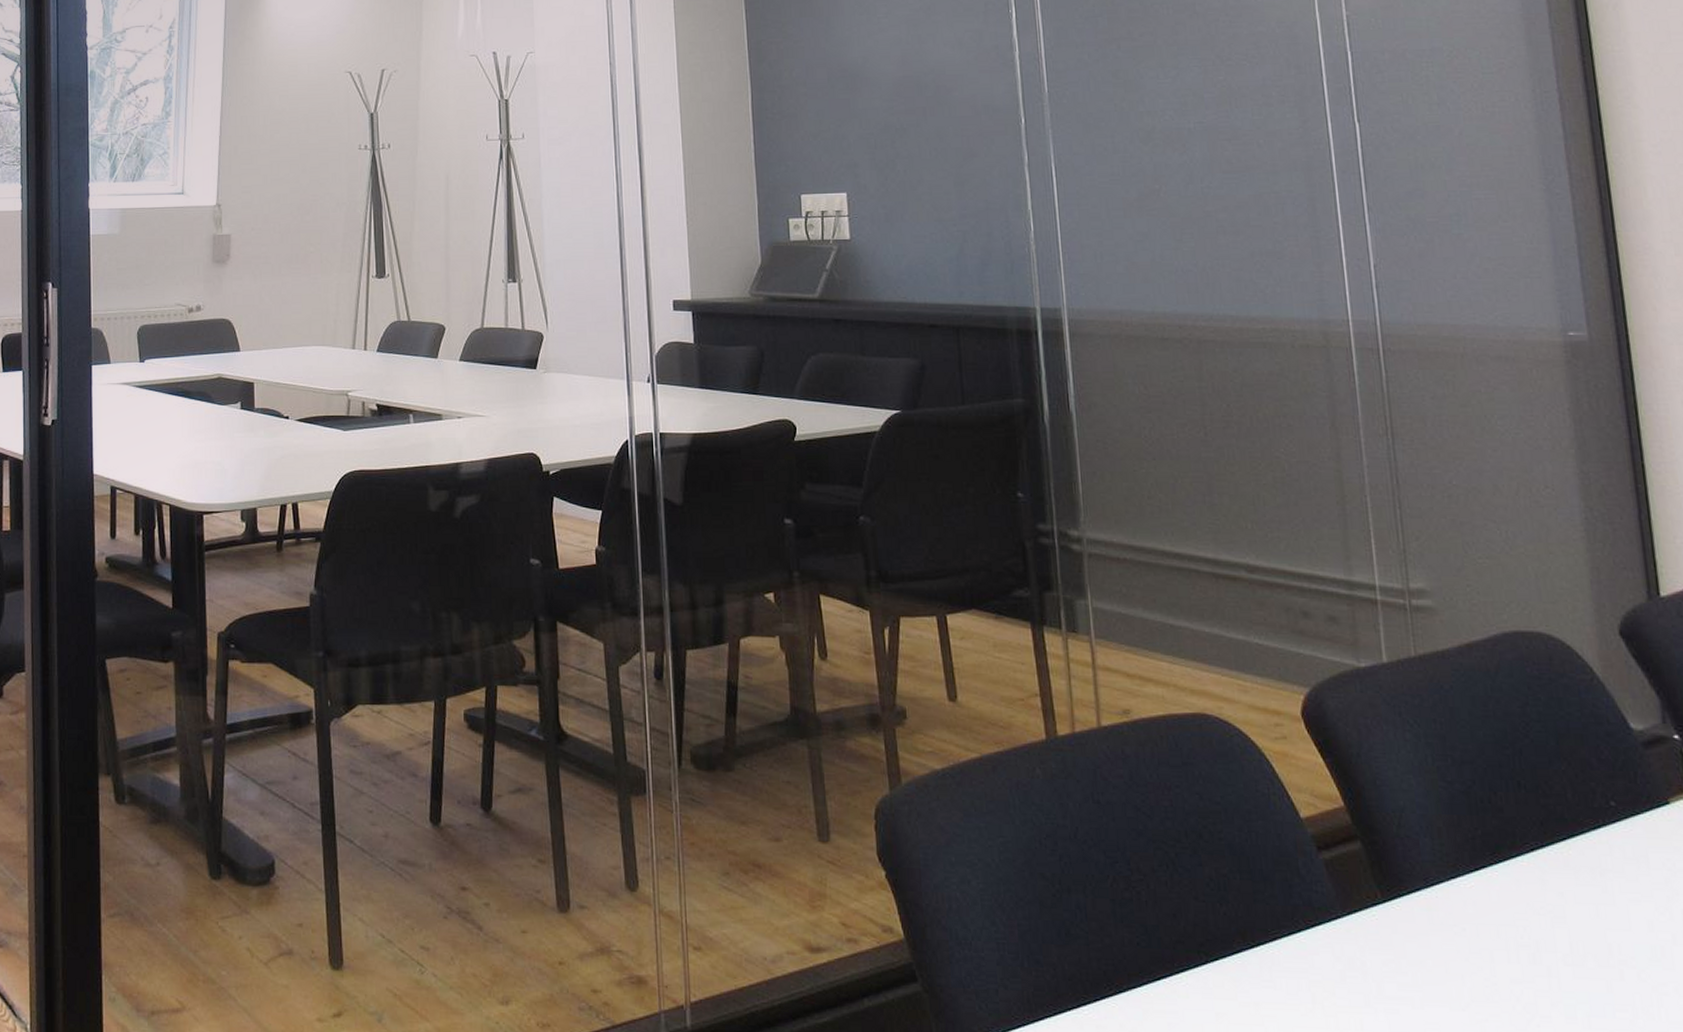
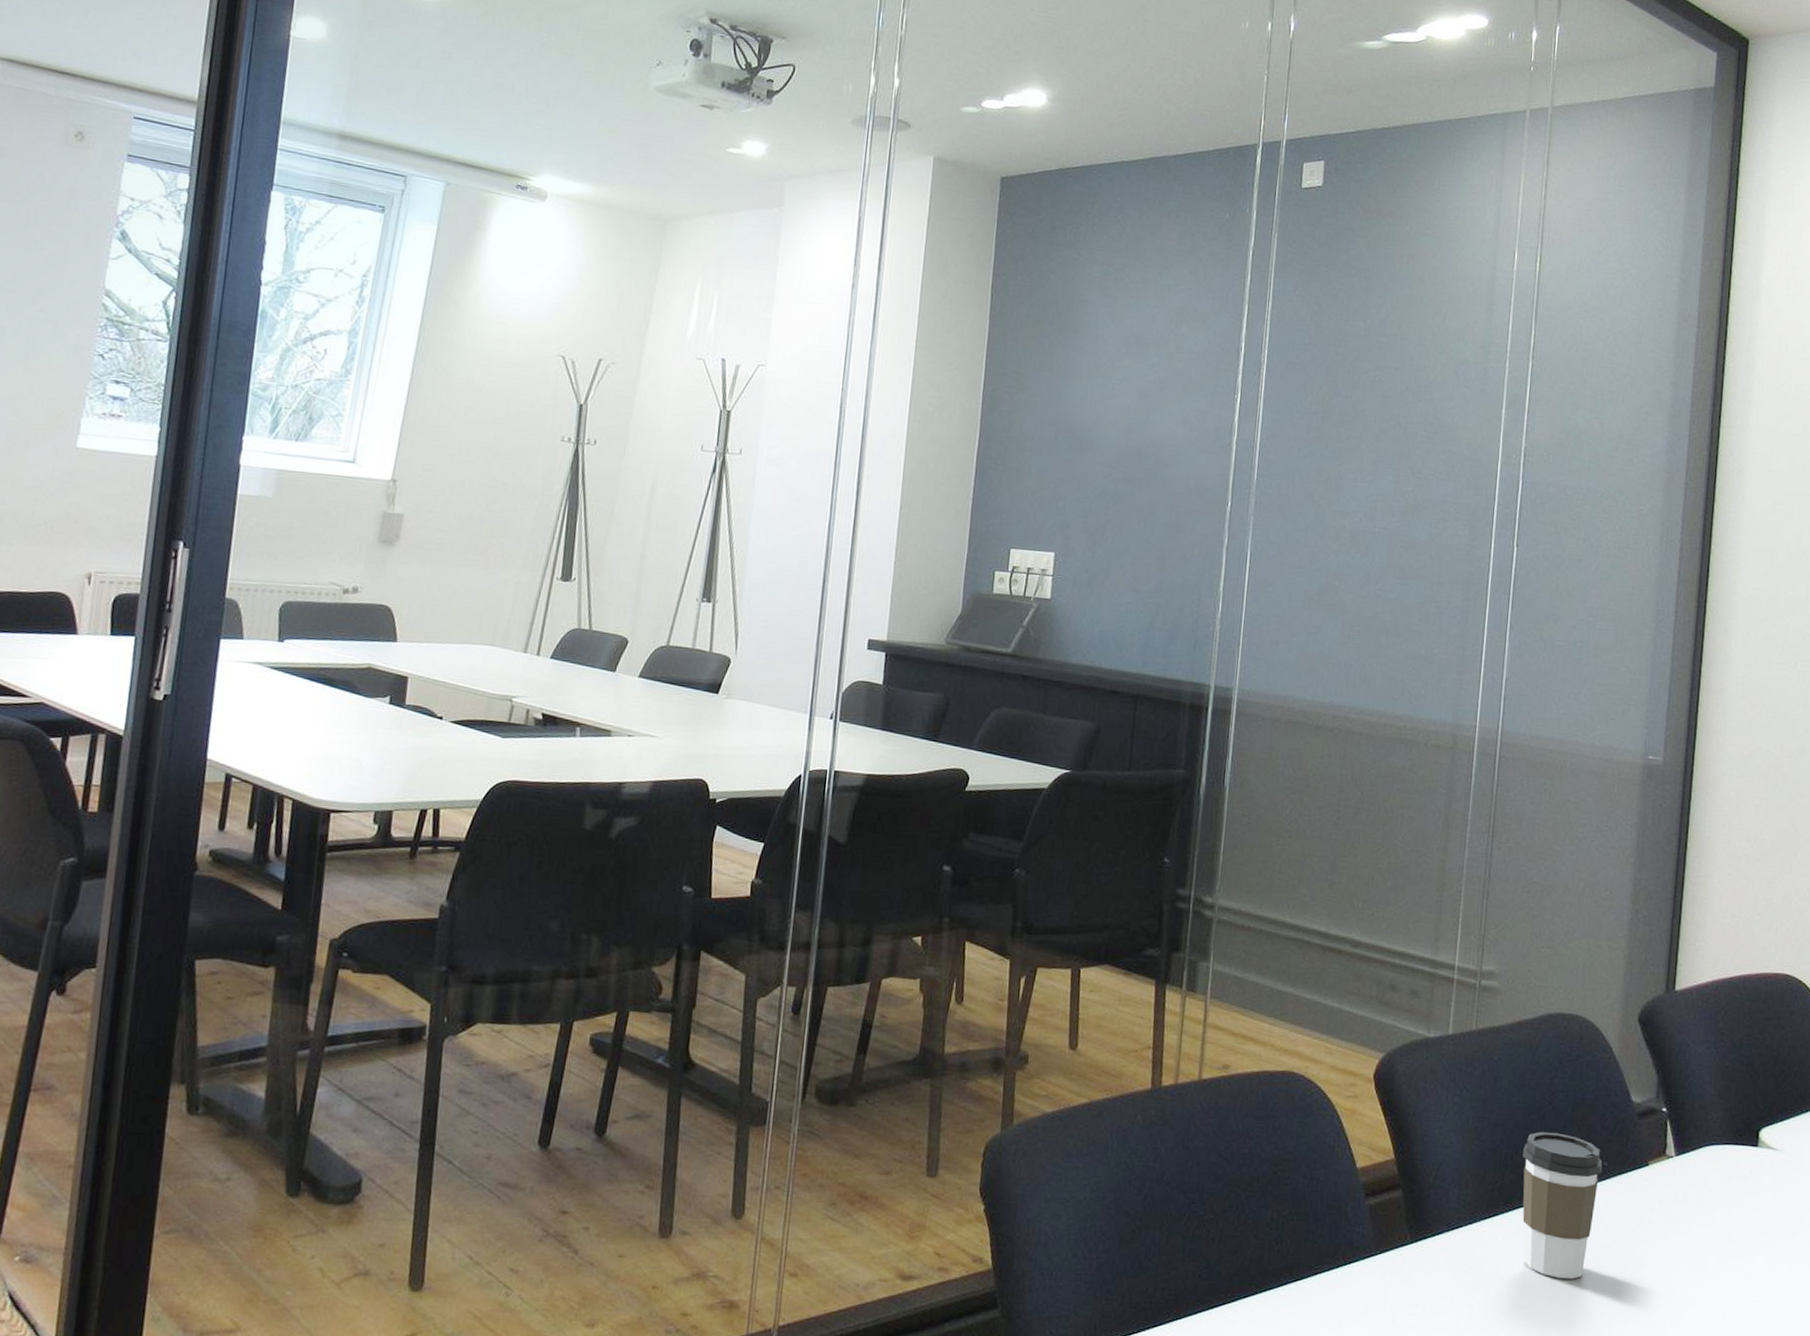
coffee cup: none [1502,768,1611,941] -> present [1522,1131,1603,1279]

